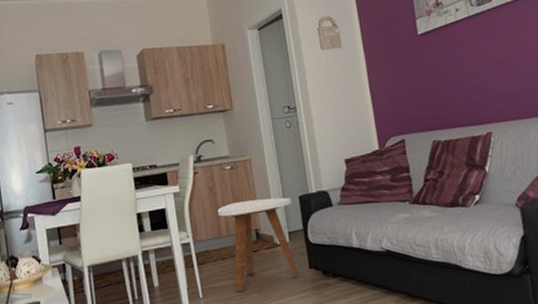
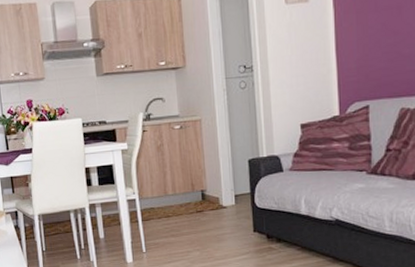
side table: present [217,197,300,293] -> none [164,160,243,250]

